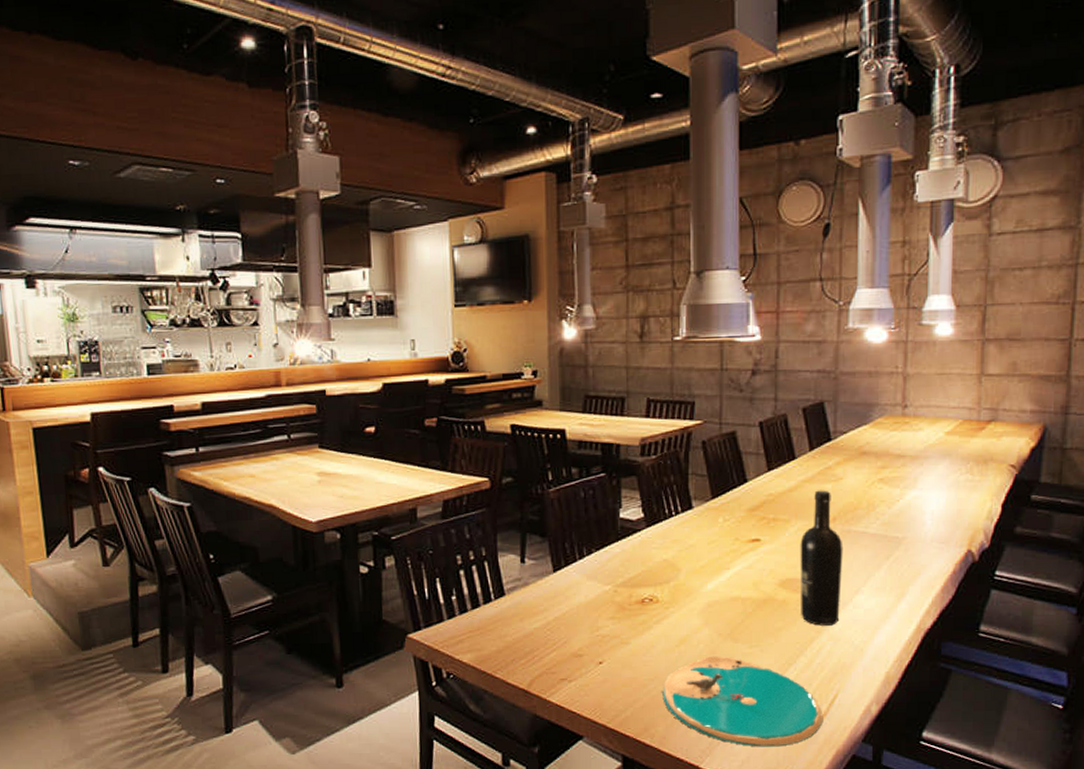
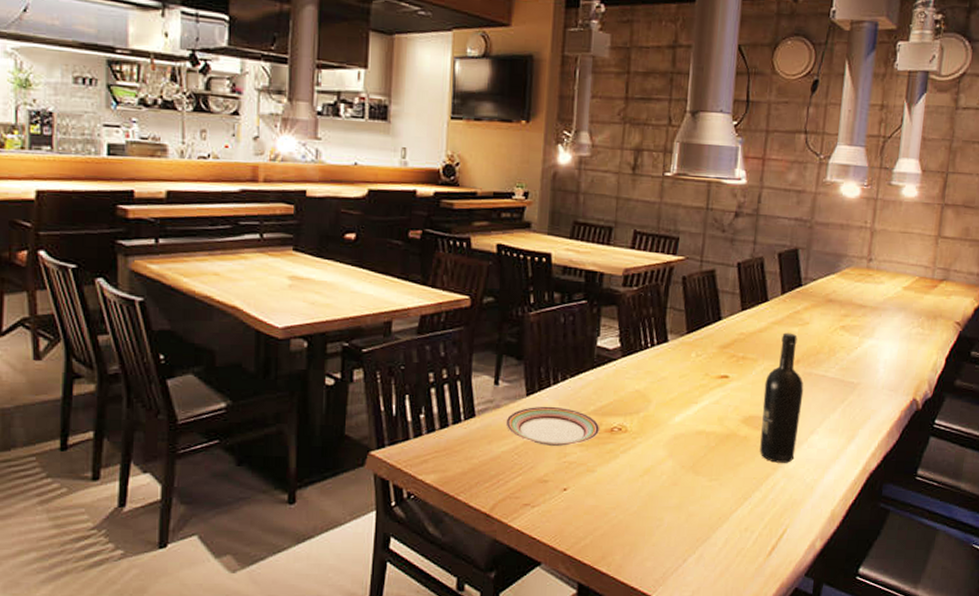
plate: none [535,581,631,620] -> present [505,406,600,446]
plate: present [662,656,822,747] -> none [622,487,771,578]

